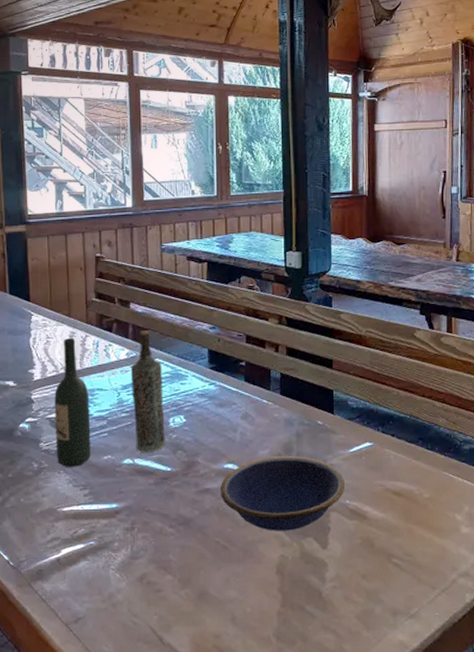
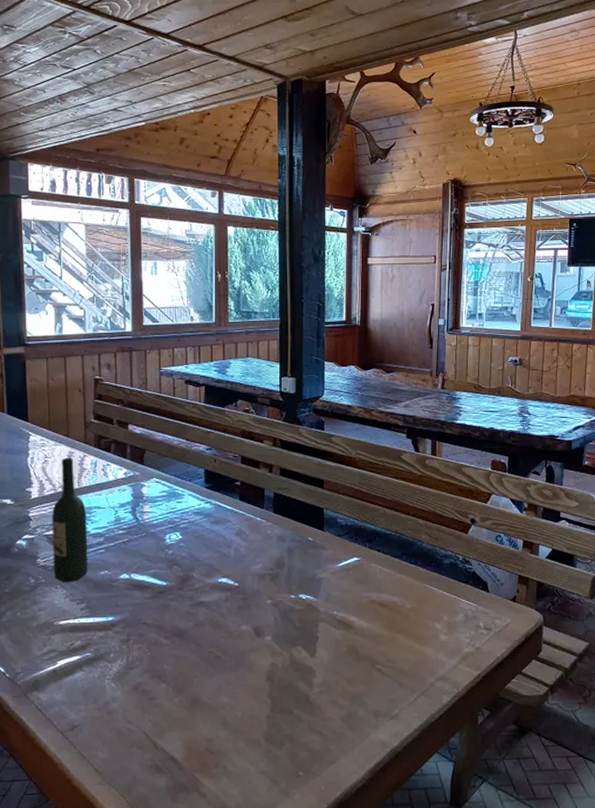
bottle: present [130,331,166,452] -> none [128,451,162,568]
bowl: present [221,456,346,531] -> none [215,570,334,641]

